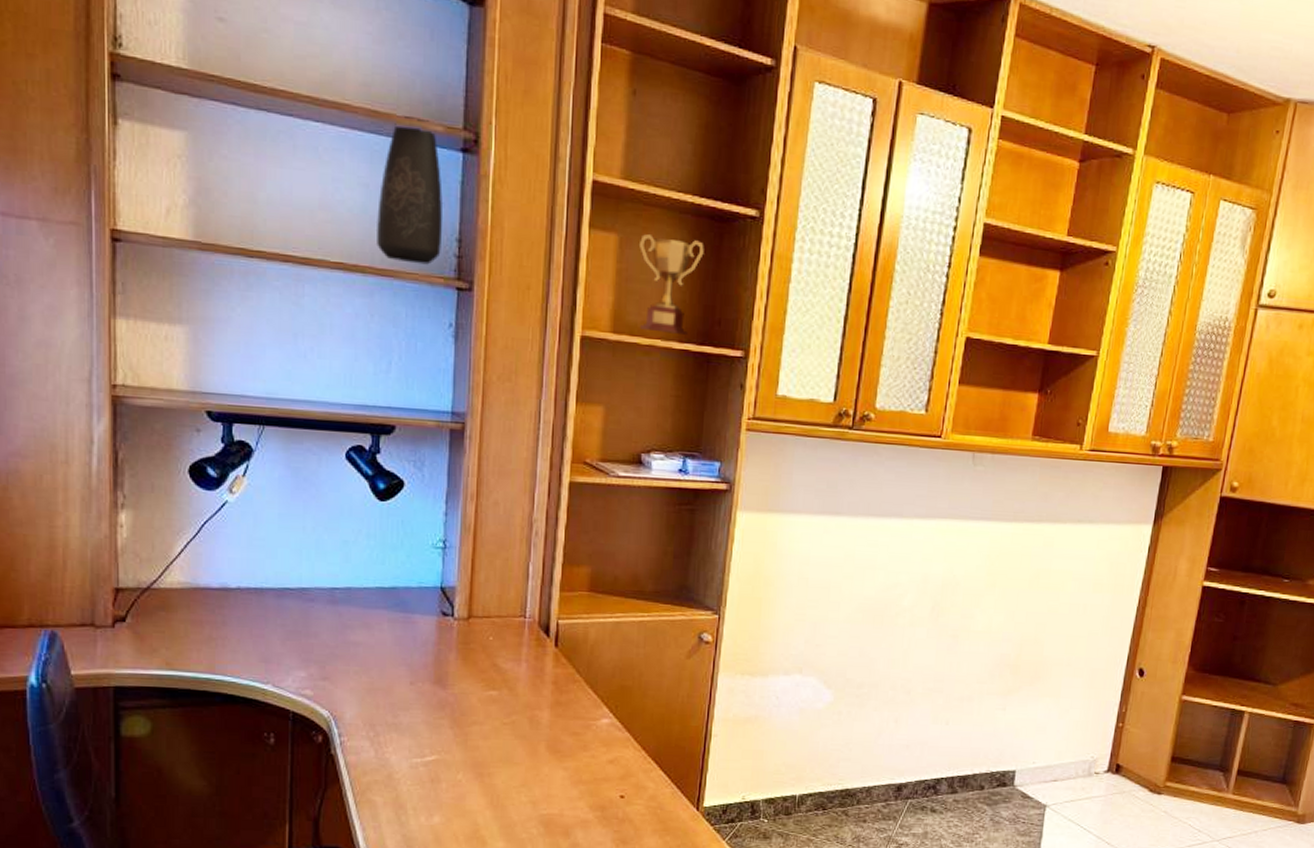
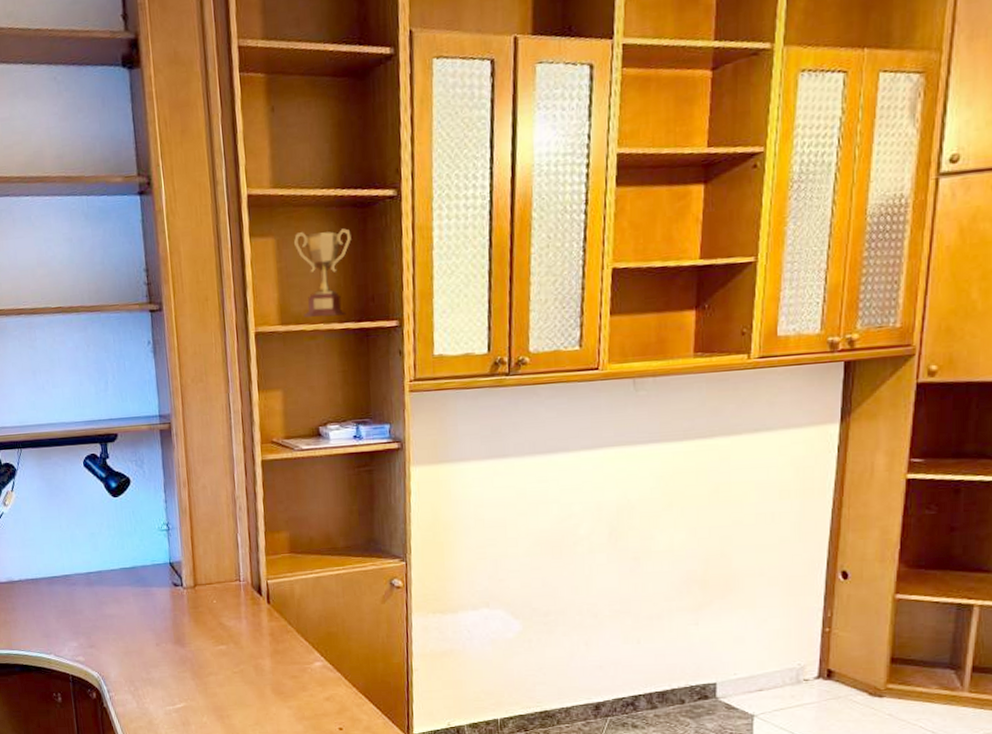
vase: present [375,114,443,265] -> none [80,174,134,297]

